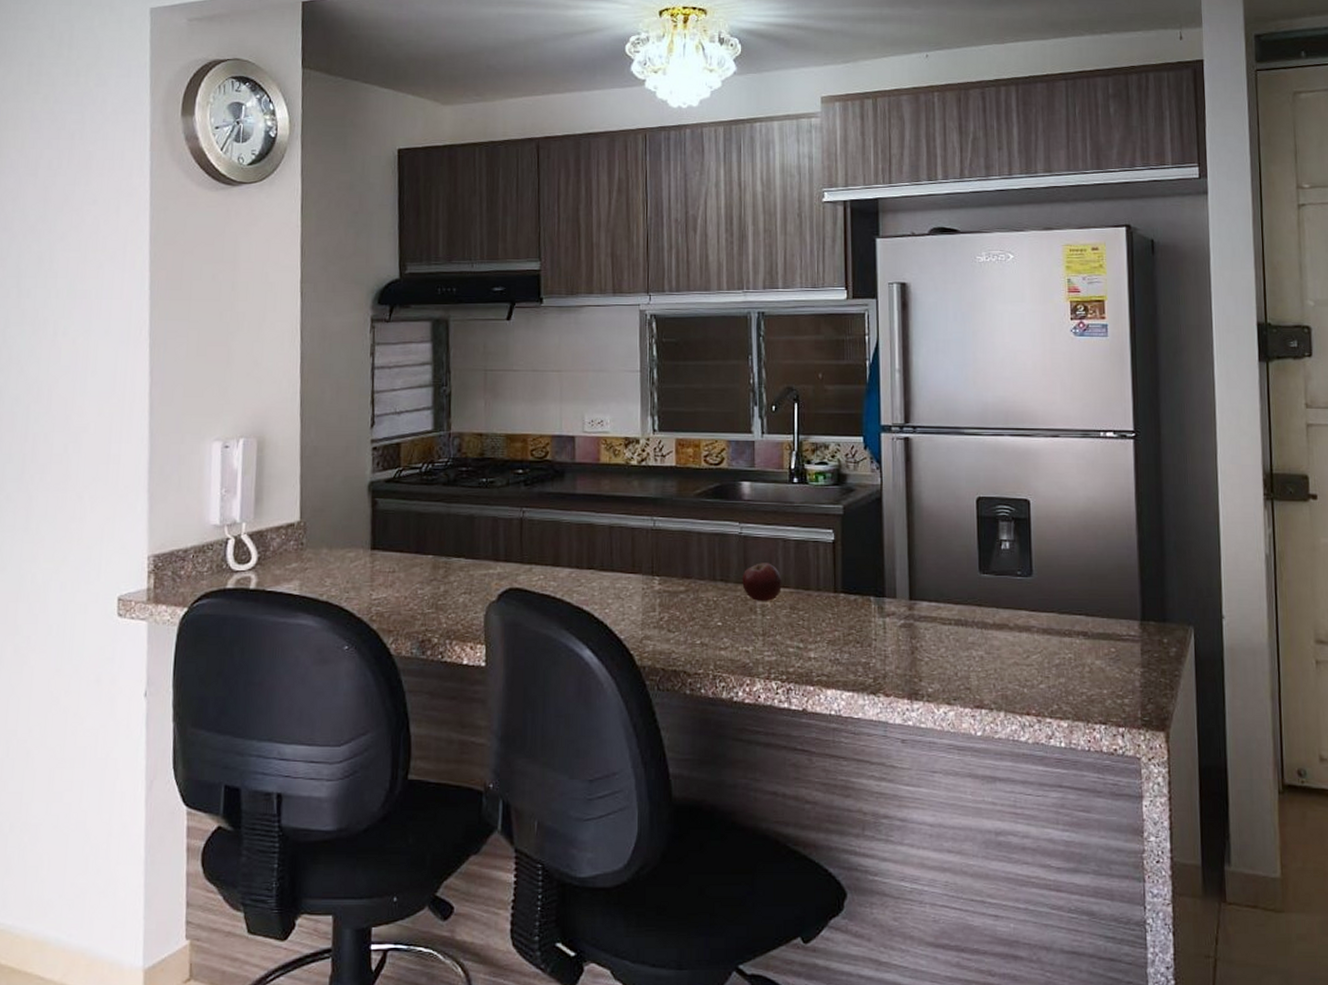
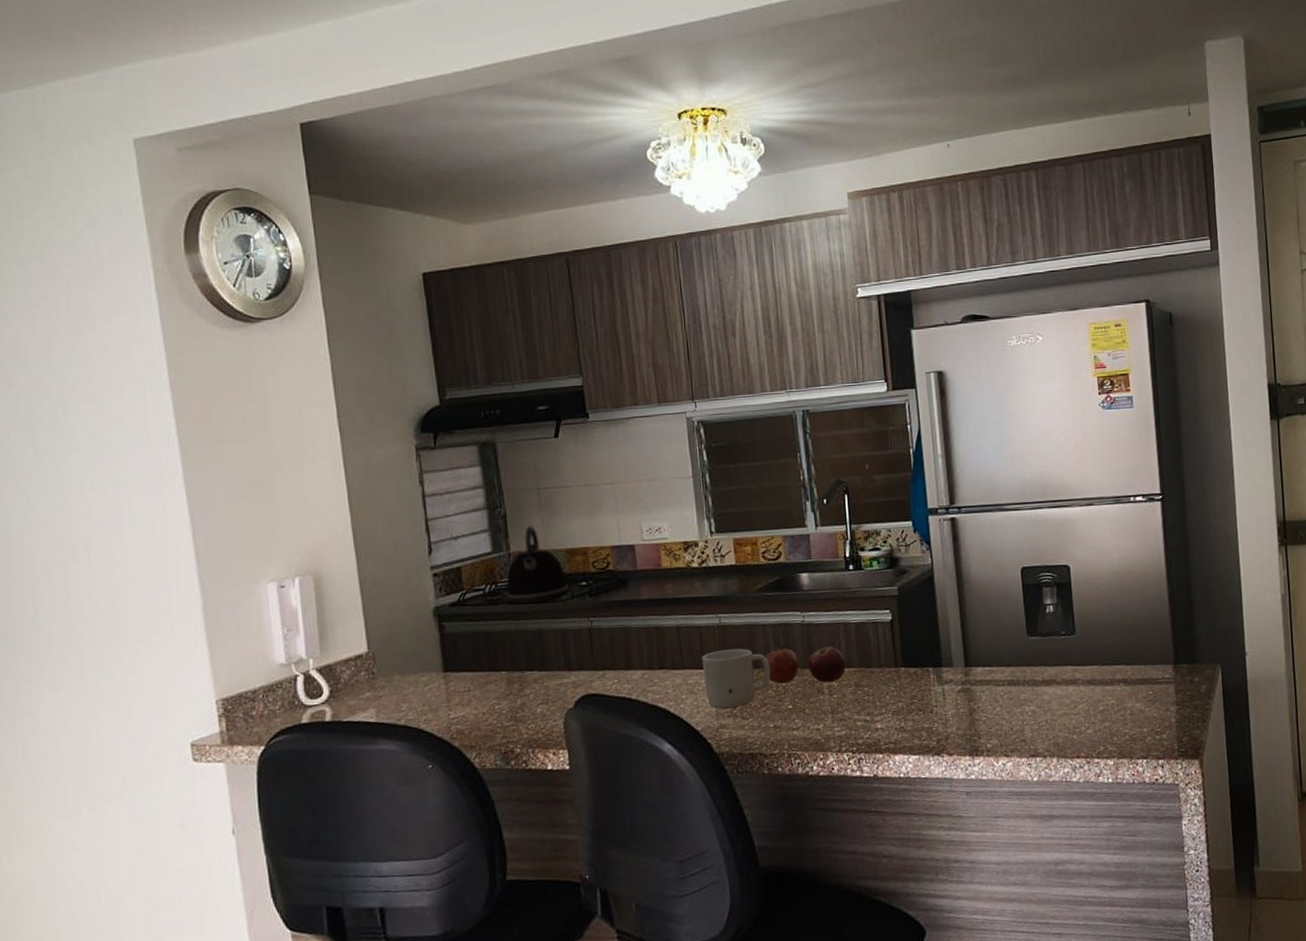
kettle: none [442,407,505,487] -> present [507,526,569,605]
mug: none [632,555,702,618] -> present [702,648,771,709]
fruit: none [697,557,732,598] -> present [765,646,799,684]

